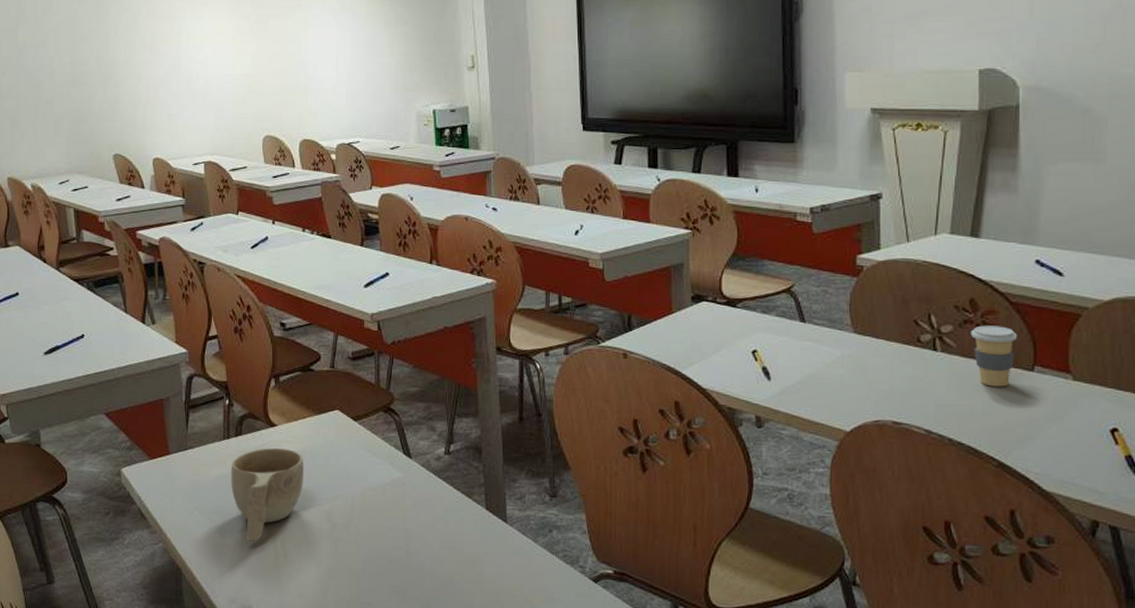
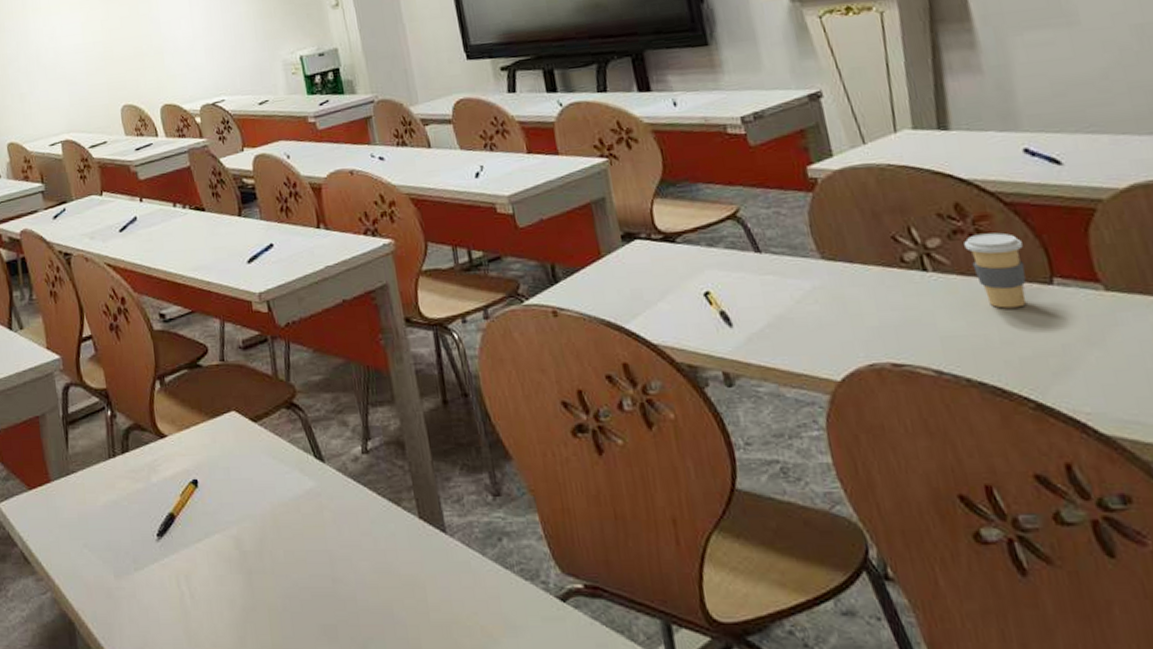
cup: present [231,447,304,542] -> none [120,462,204,583]

